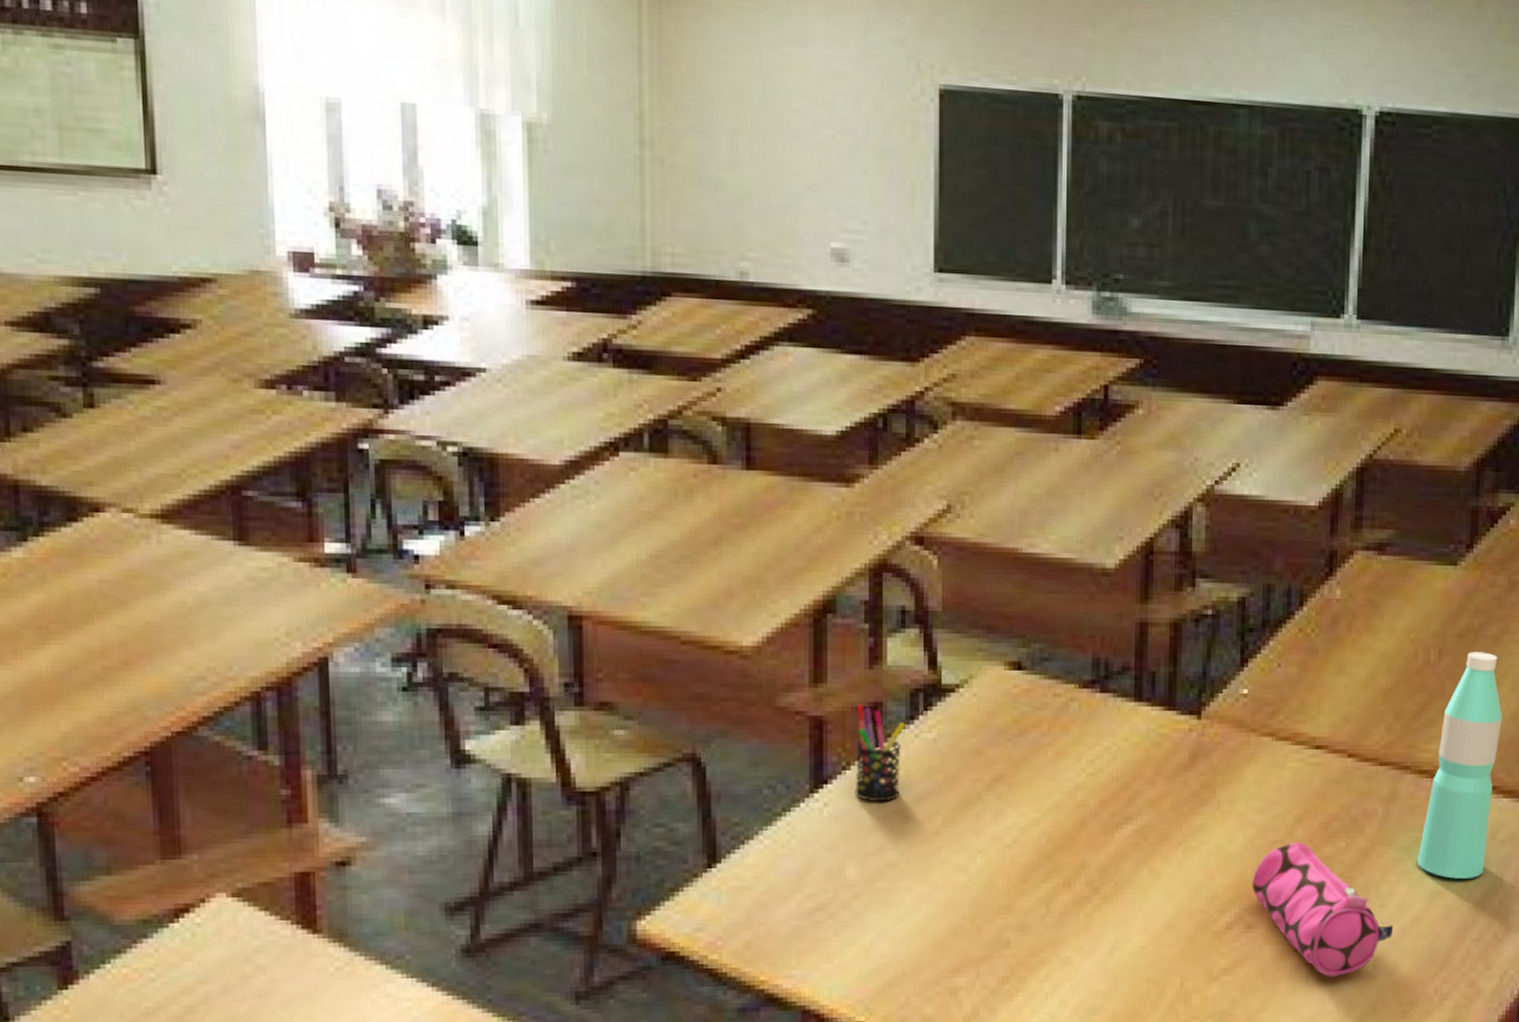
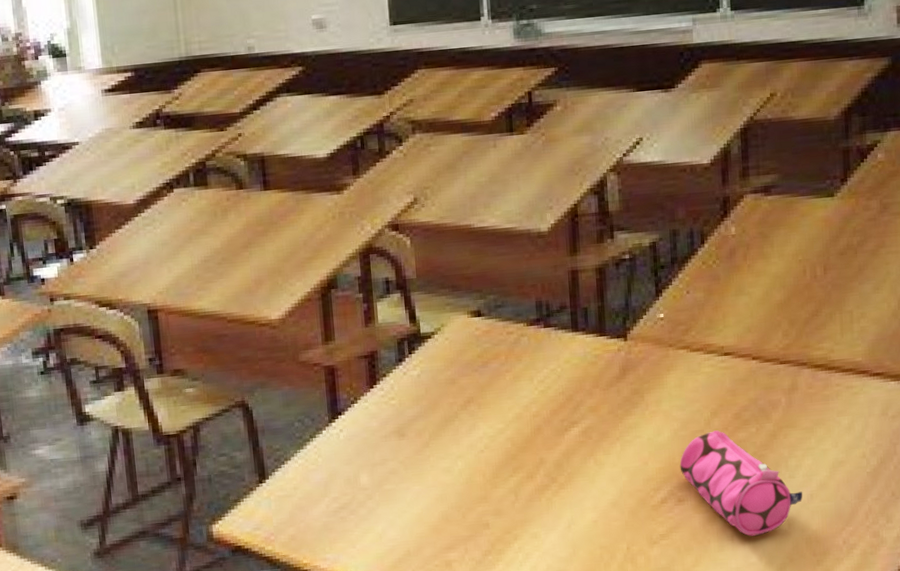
pen holder: present [855,704,905,802] -> none [359,353,396,426]
water bottle: present [1417,652,1502,879] -> none [818,264,885,451]

